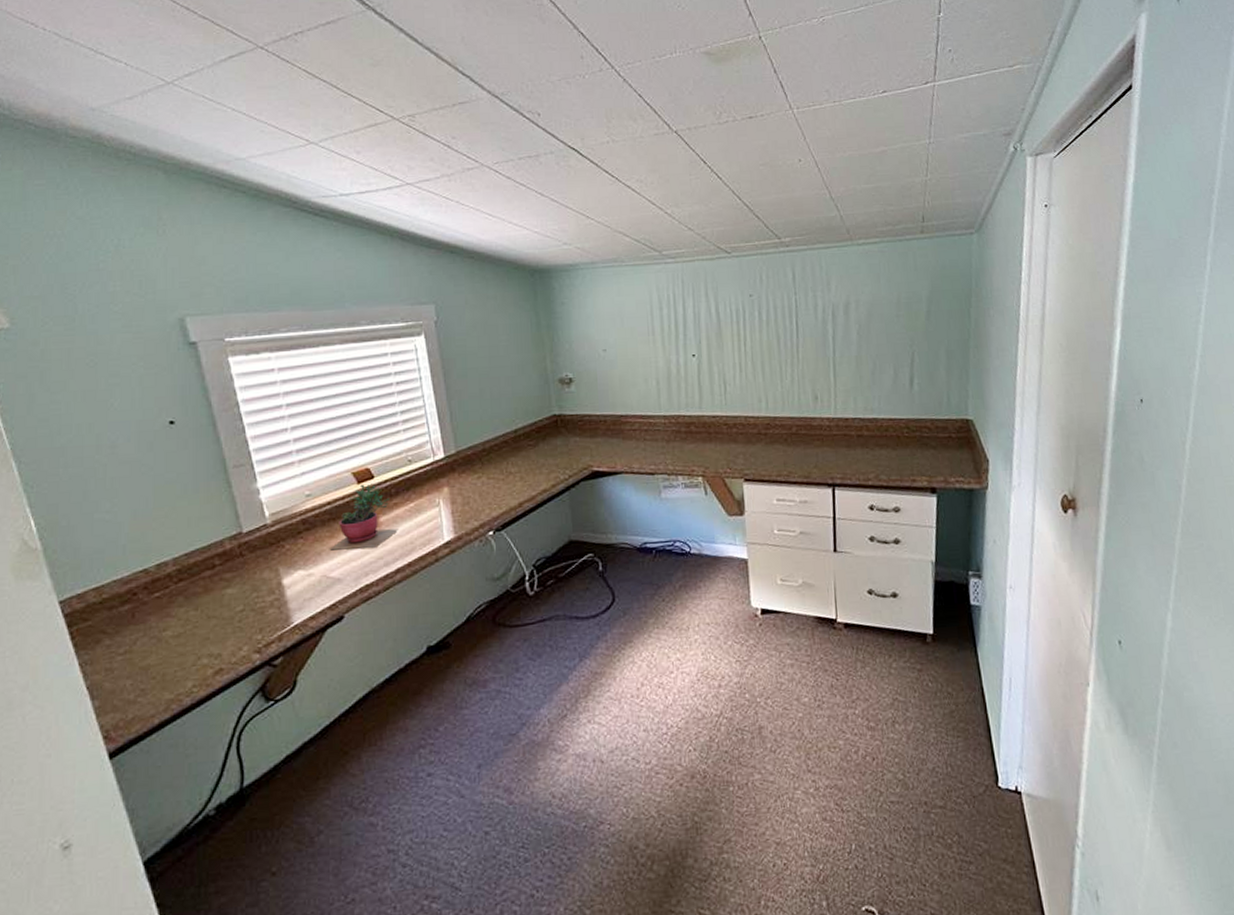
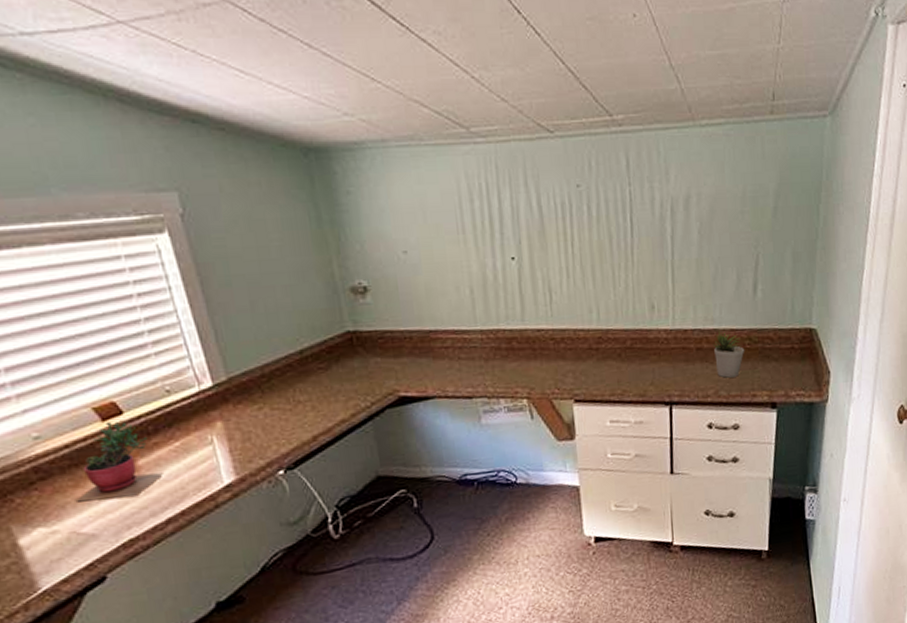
potted plant: none [872,419,904,463] -> present [712,330,745,378]

